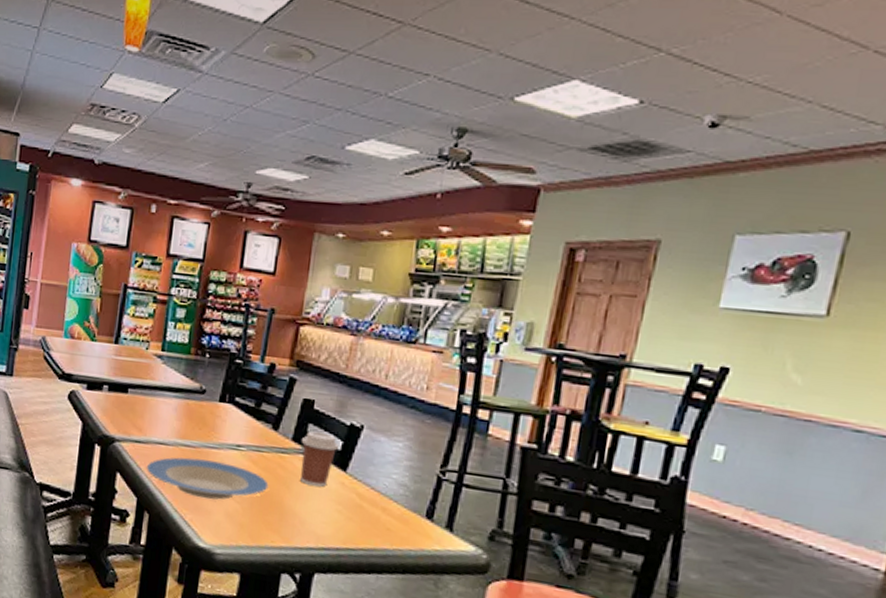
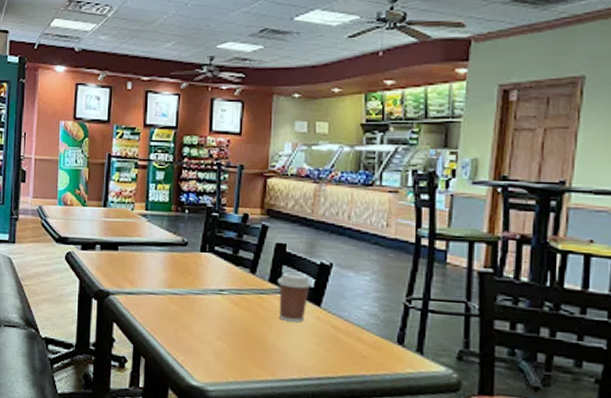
plate: present [146,457,269,500] -> none [139,304,251,342]

